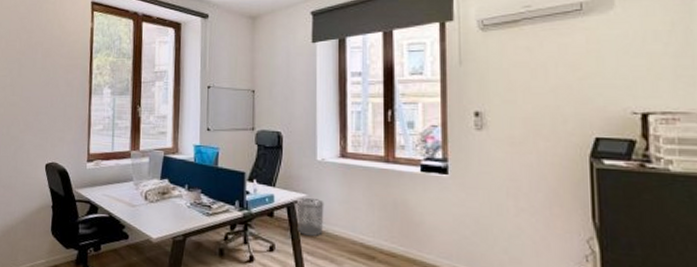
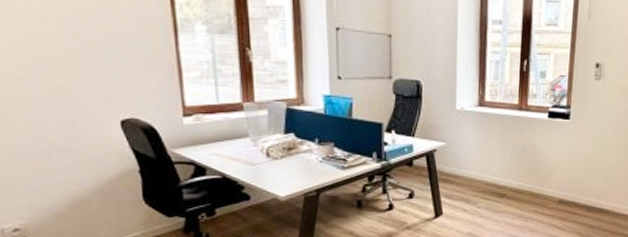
waste bin: present [296,198,324,236] -> none [435,147,462,181]

